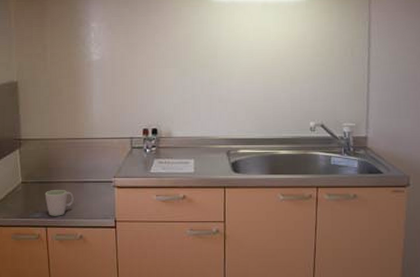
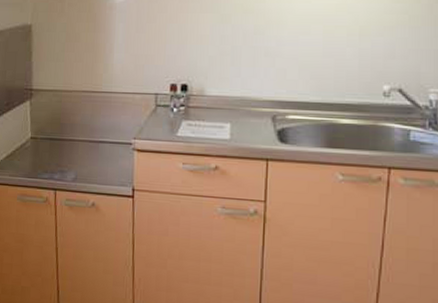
mug: present [45,190,74,216] -> none [55,148,87,179]

